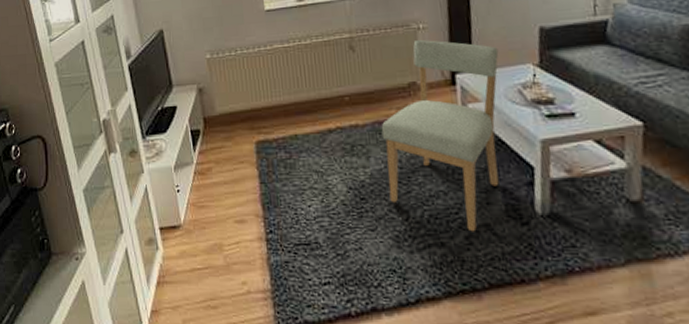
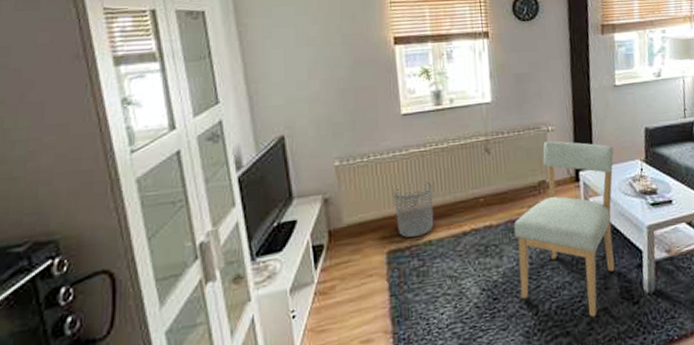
waste bin: none [259,77,299,131] -> present [393,182,434,238]

